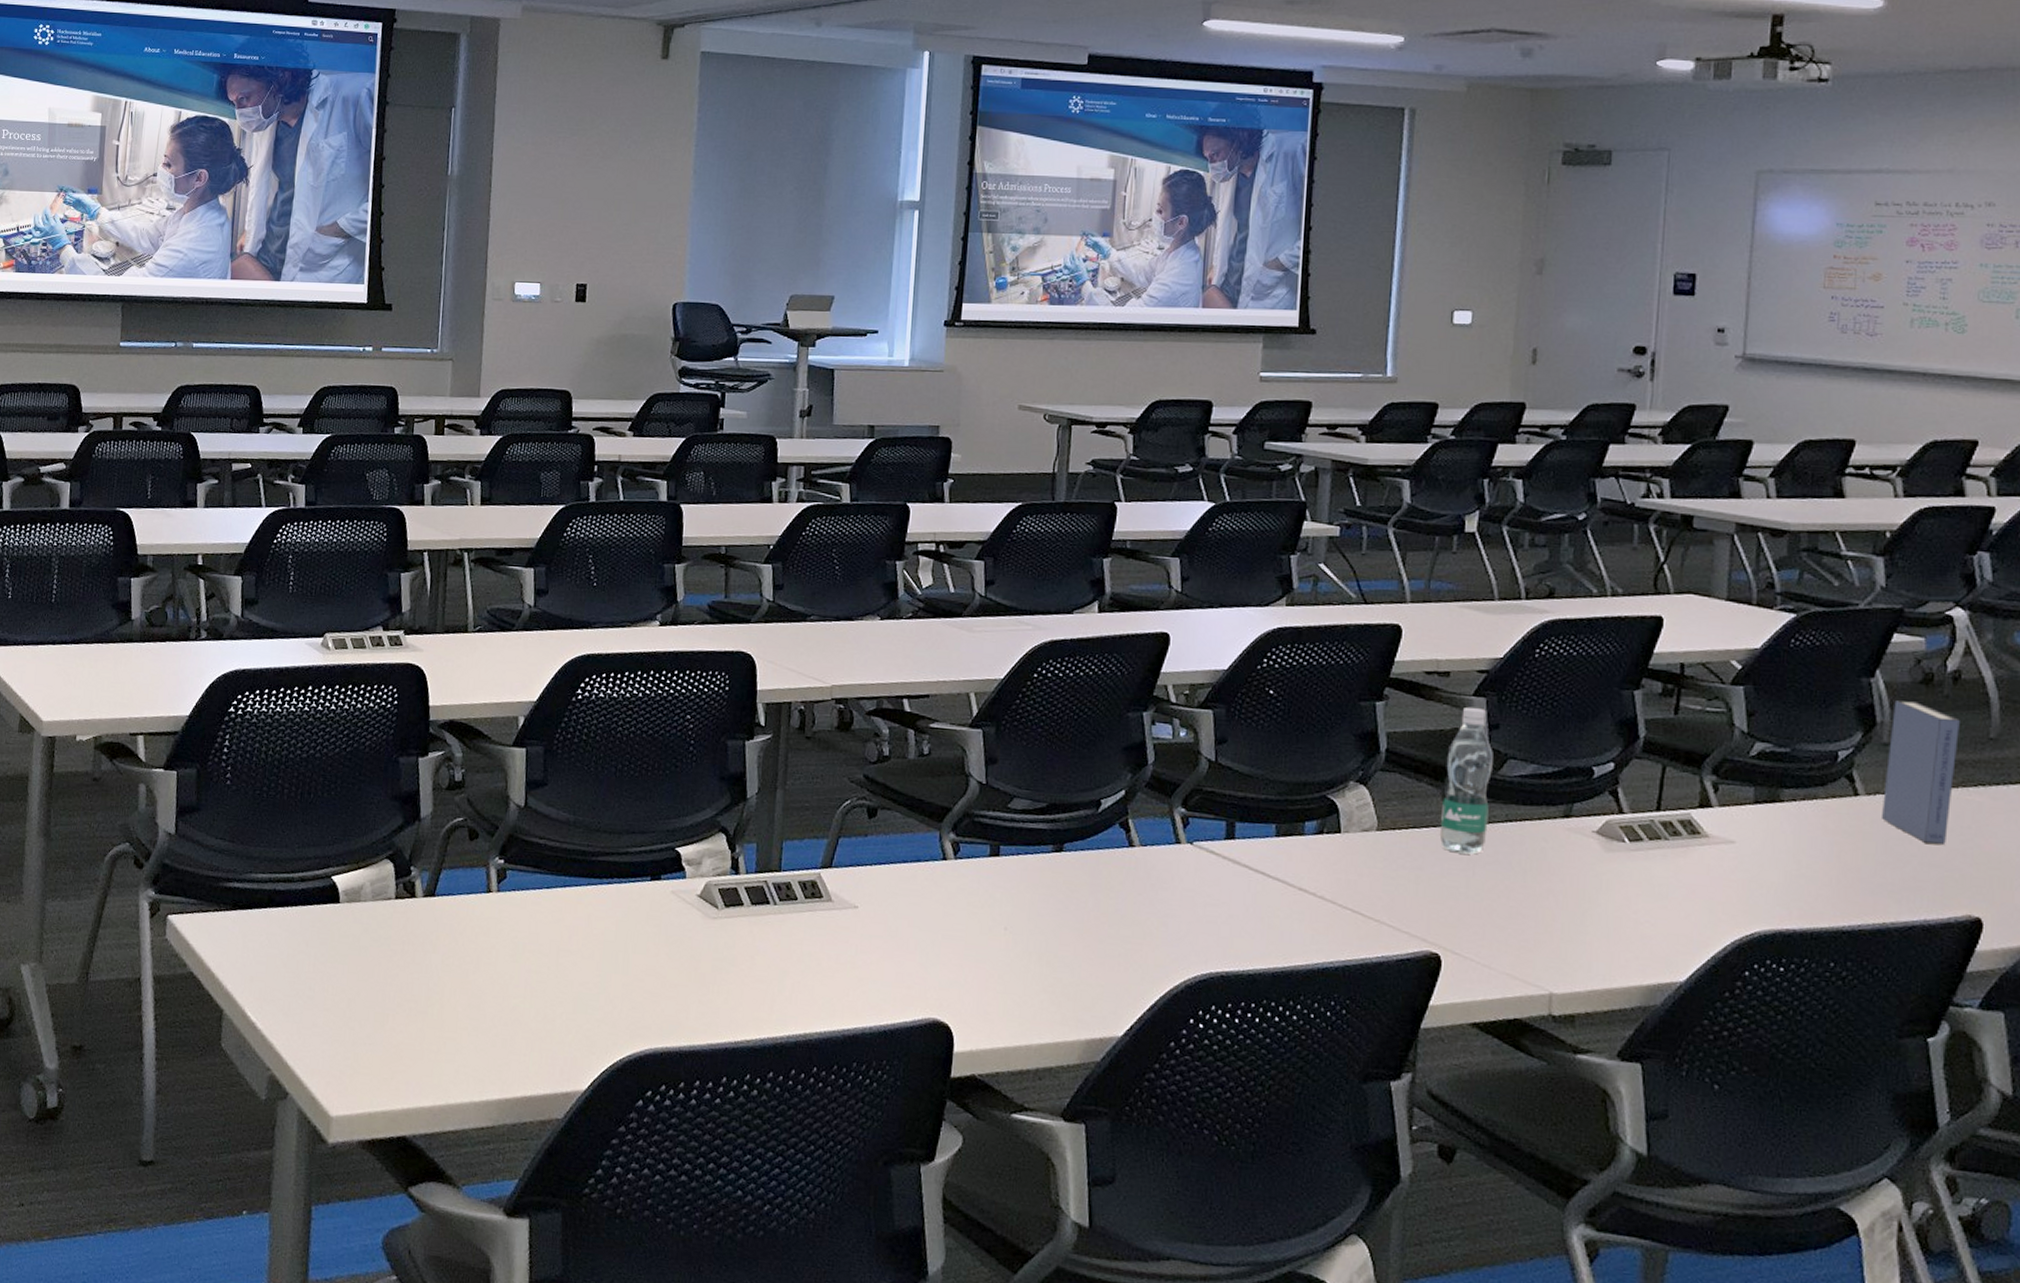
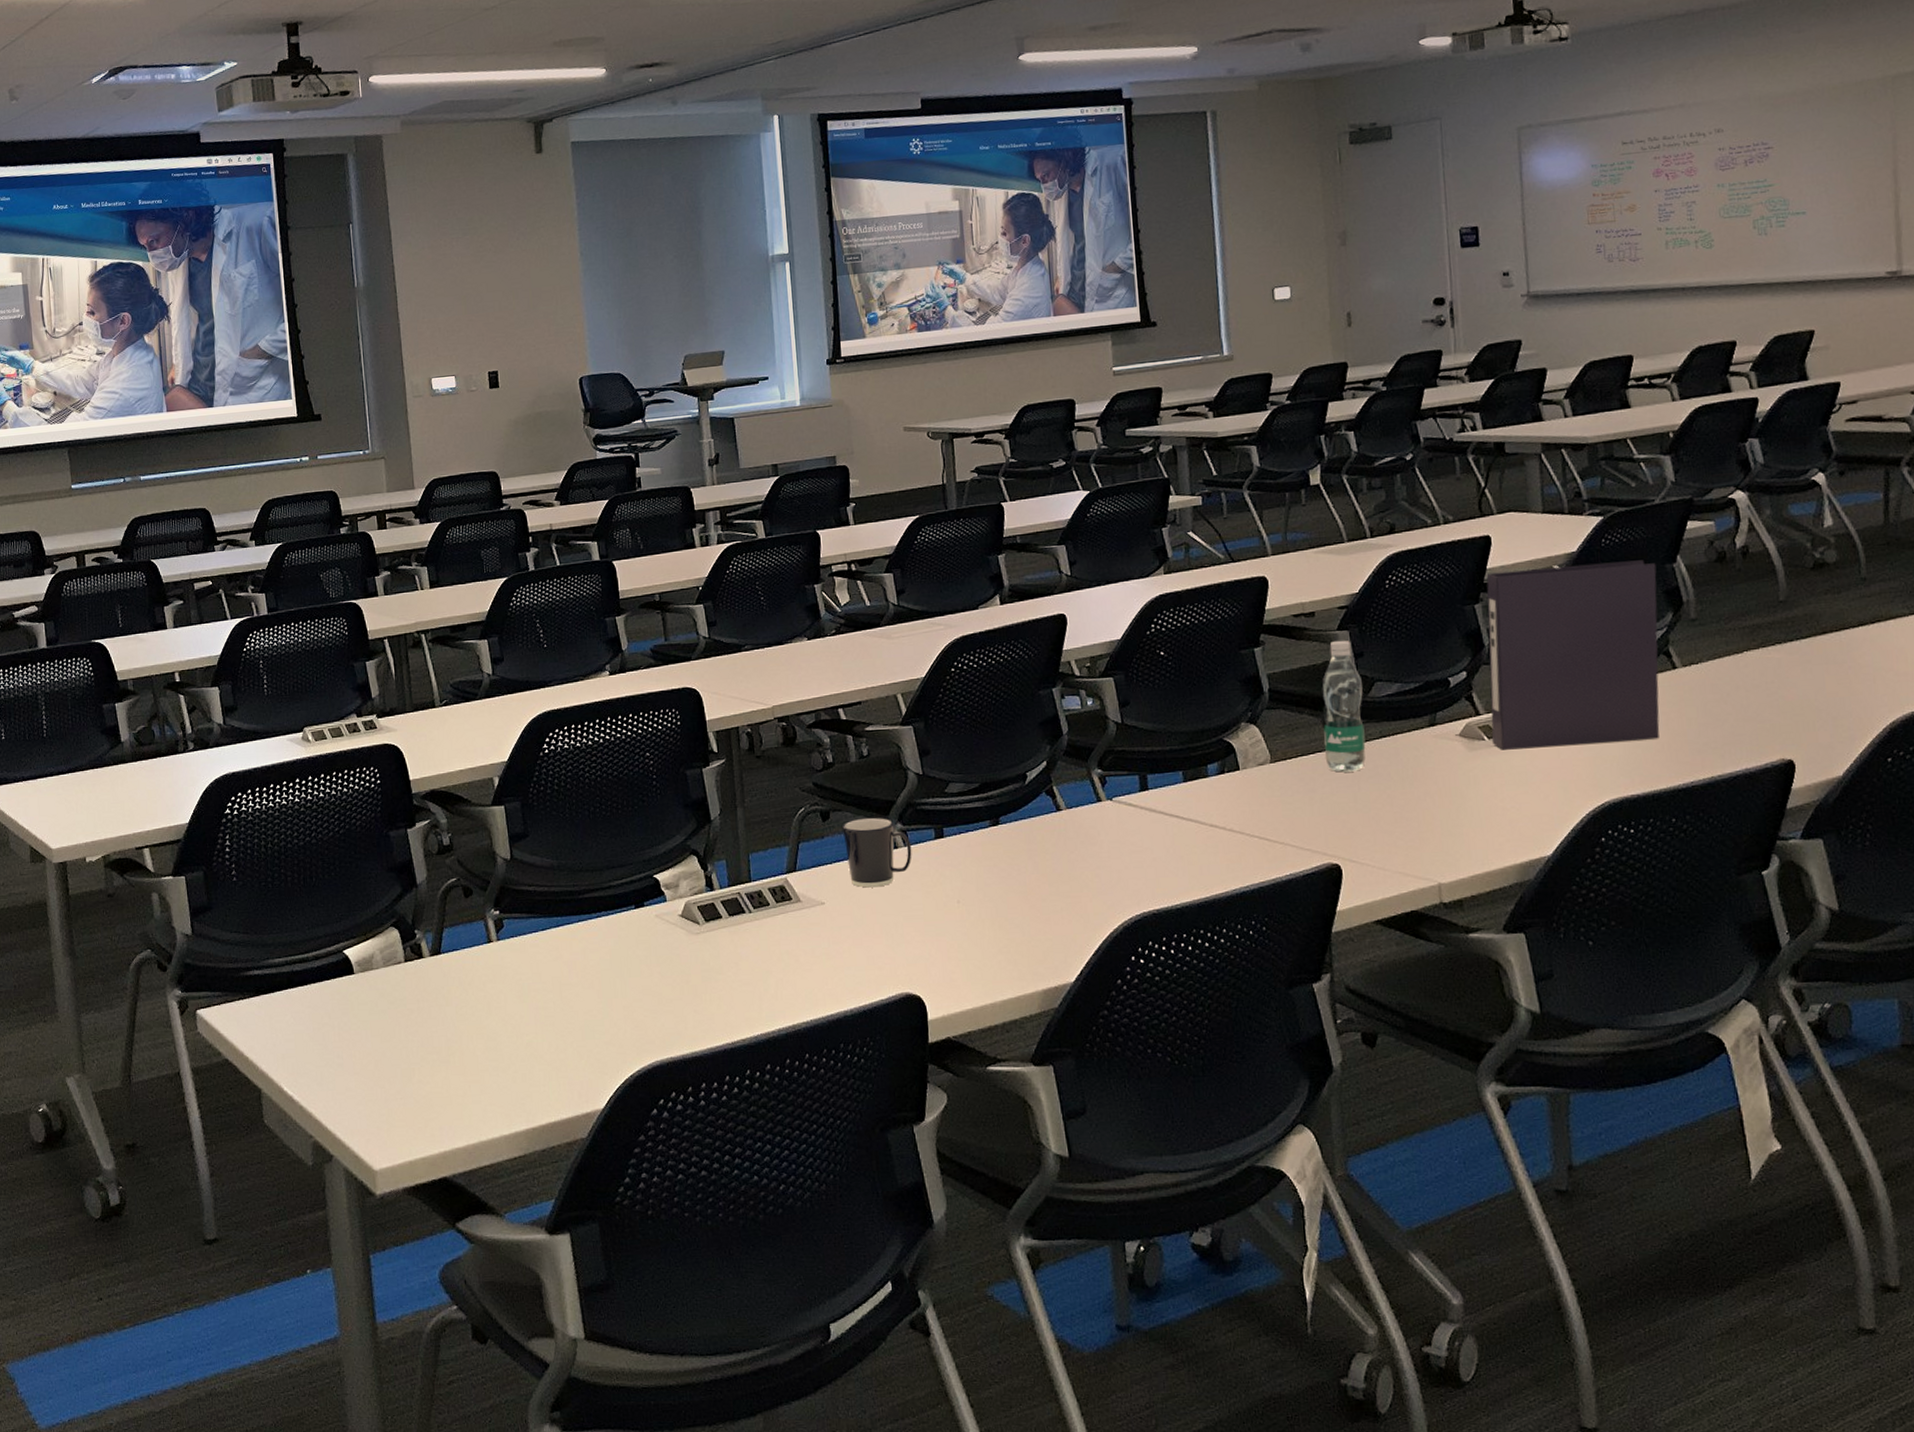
mug: none [889,821,963,899] -> present [842,817,912,888]
binder: none [1633,658,1850,871] -> present [1486,560,1660,750]
book: present [1882,700,1960,844] -> none [1695,579,1755,702]

